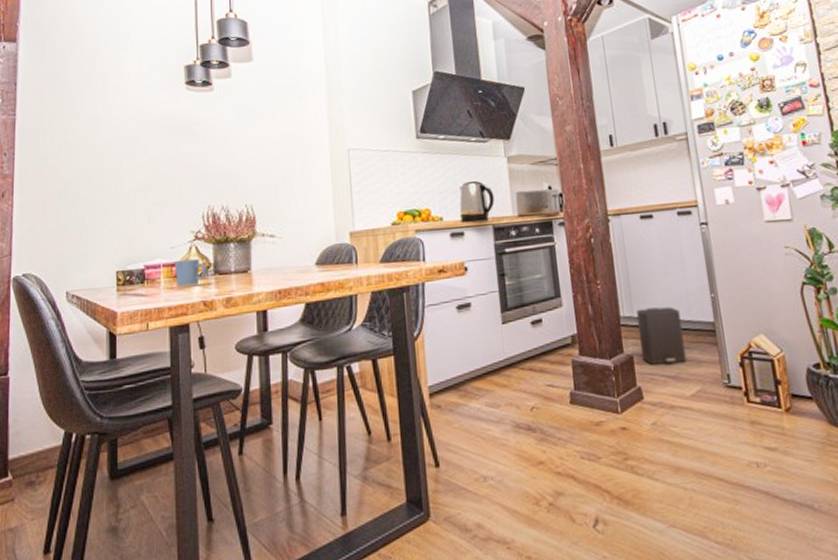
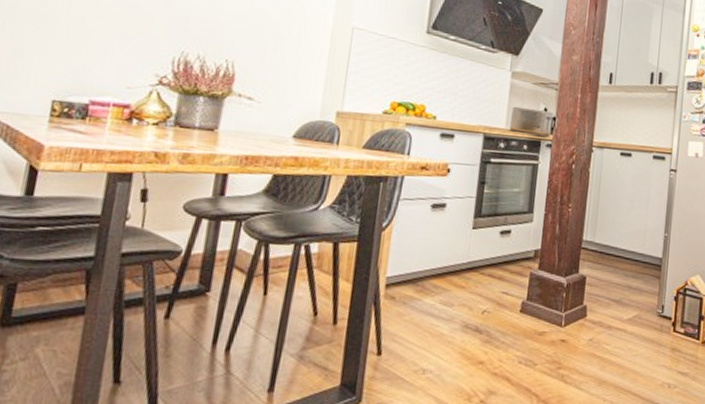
mug: present [175,258,207,288] -> none [125,102,167,135]
kettle: present [459,180,495,224] -> none [452,86,492,129]
pedal bin: present [637,306,687,365] -> none [594,236,635,289]

